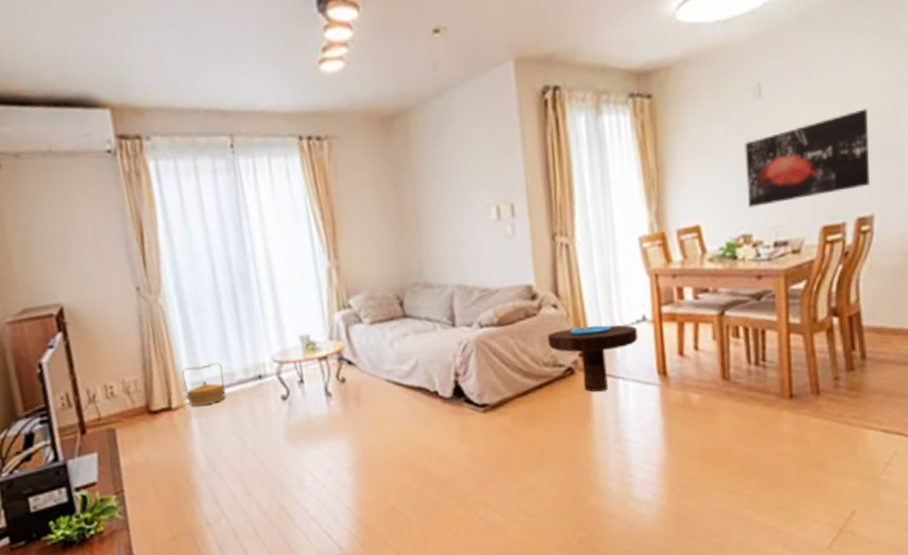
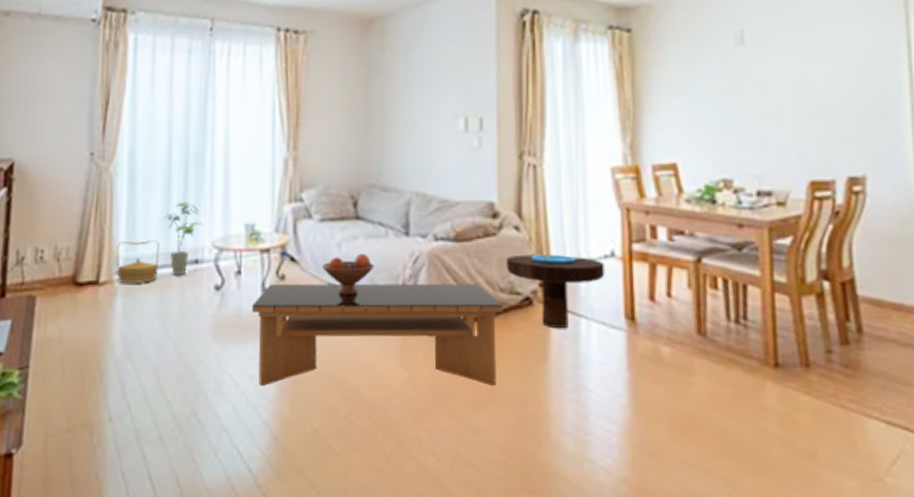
house plant: none [221,322,259,392] -> present [164,201,203,276]
coffee table: none [318,362,548,478] -> present [251,283,503,387]
fruit bowl: none [377,348,427,389] -> present [321,253,375,295]
wall art: present [744,108,869,208] -> none [726,67,860,152]

